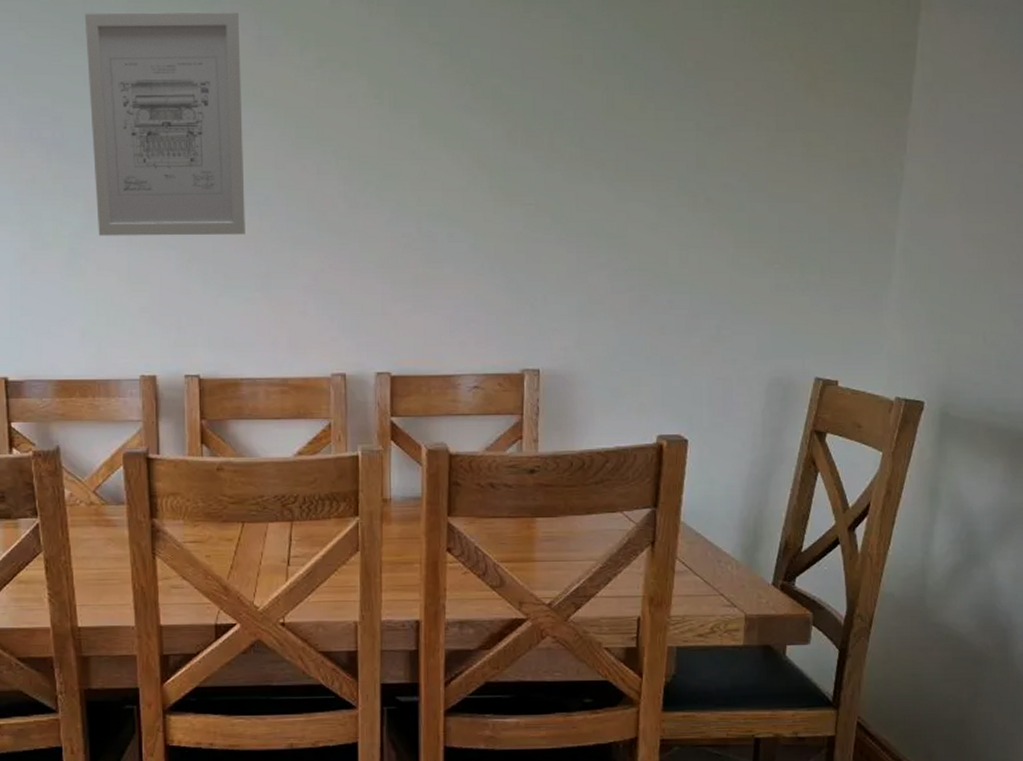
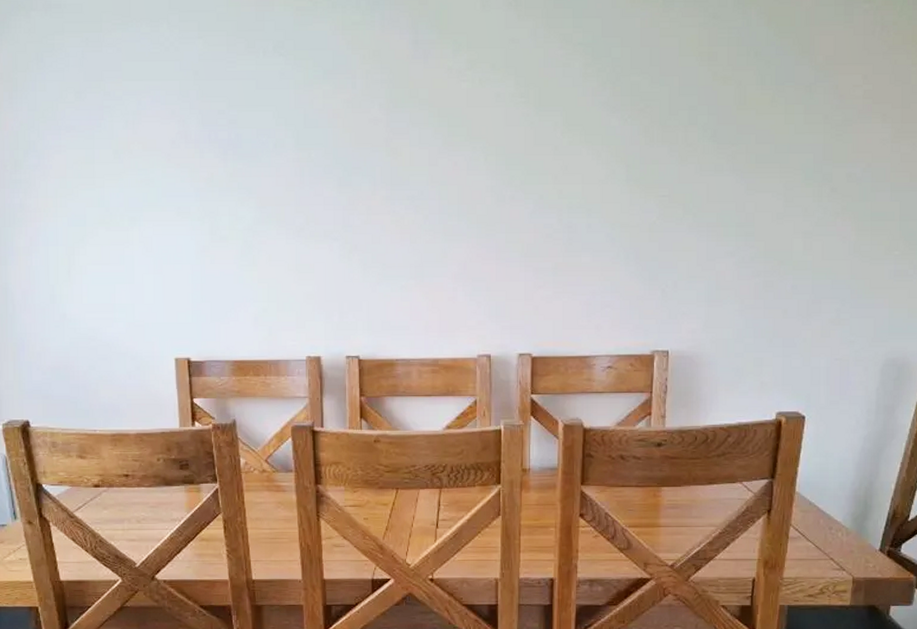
wall art: present [84,12,245,236] -> none [256,18,401,229]

